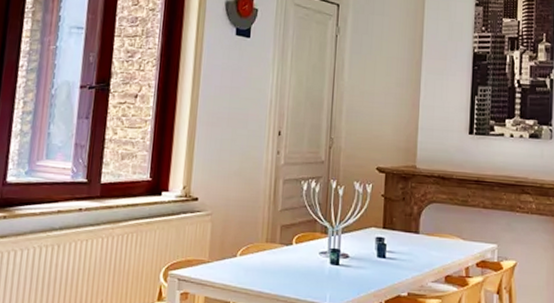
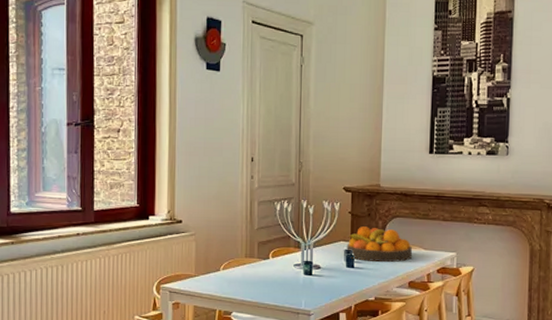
fruit bowl: none [378,211,450,253] -> present [346,226,413,262]

